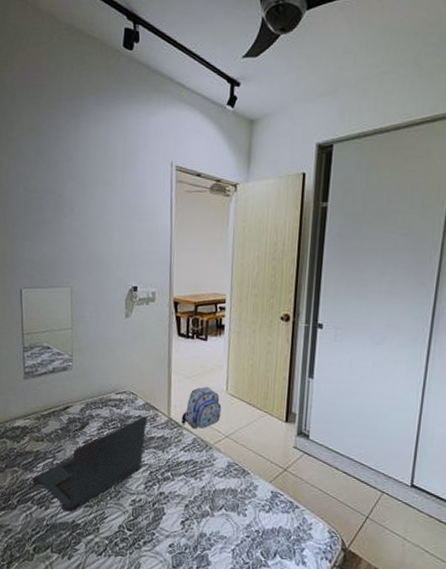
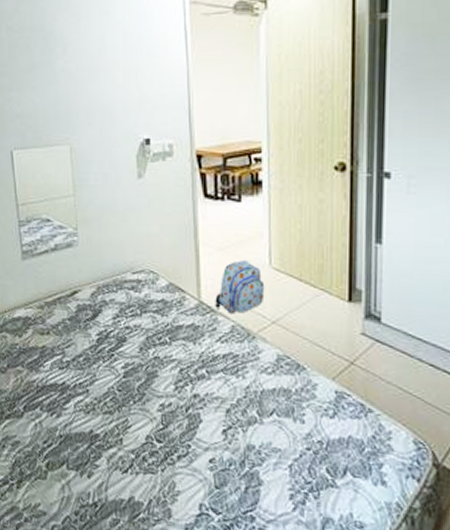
laptop: present [32,416,147,513] -> none [39,299,172,421]

